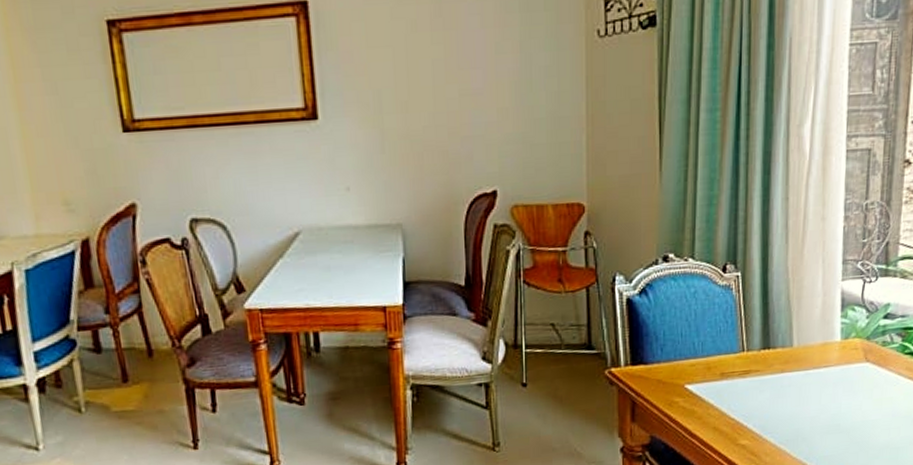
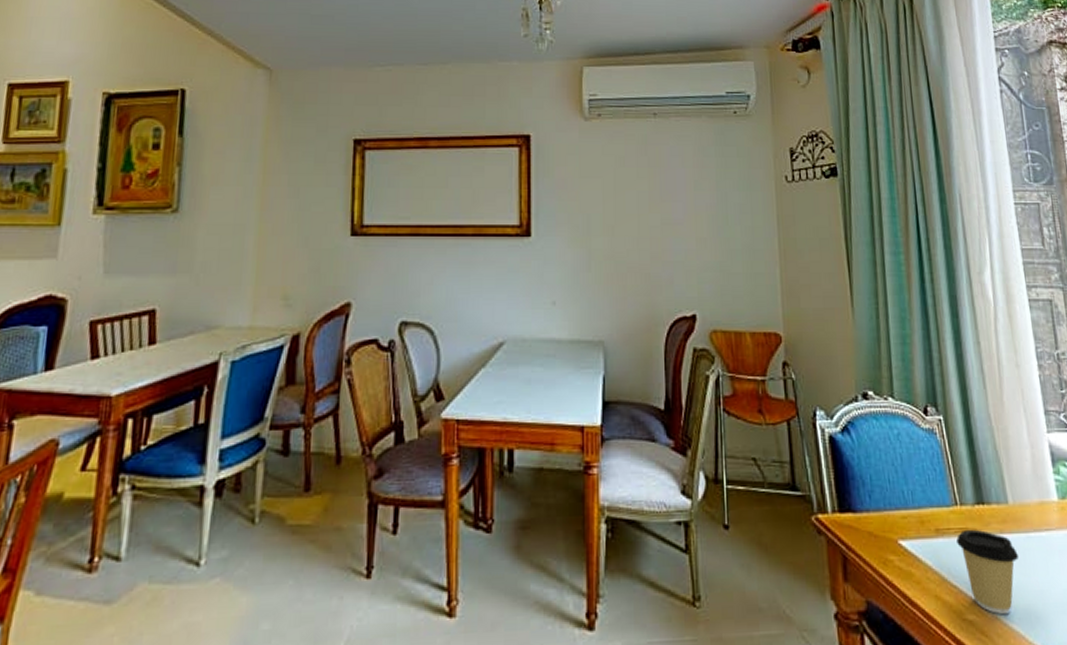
coffee cup: none [739,370,795,439] -> present [956,529,1018,615]

